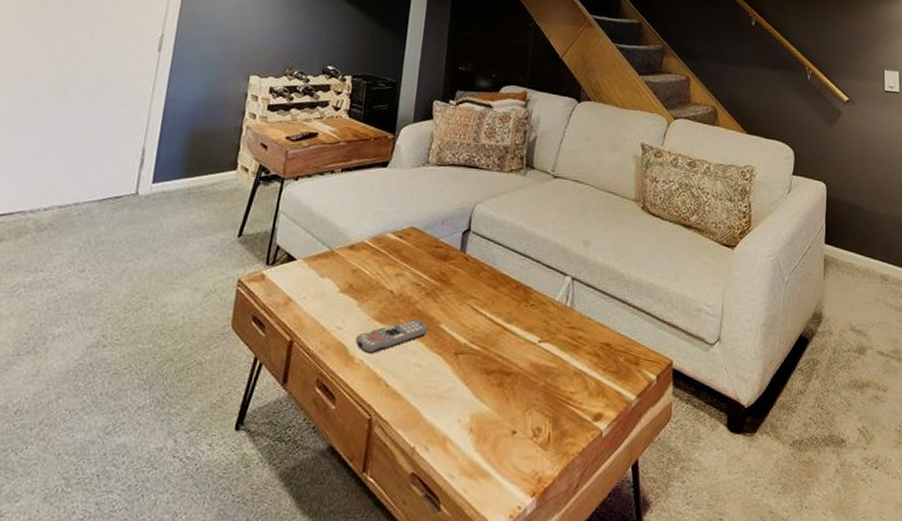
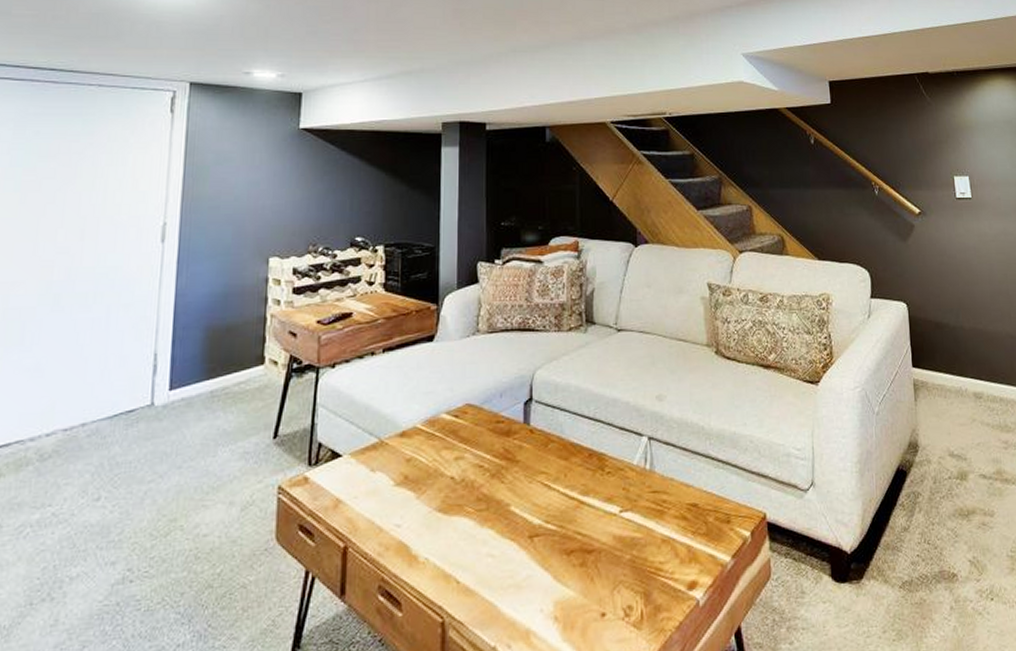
remote control: present [355,320,428,355] -> none [417,505,497,551]

